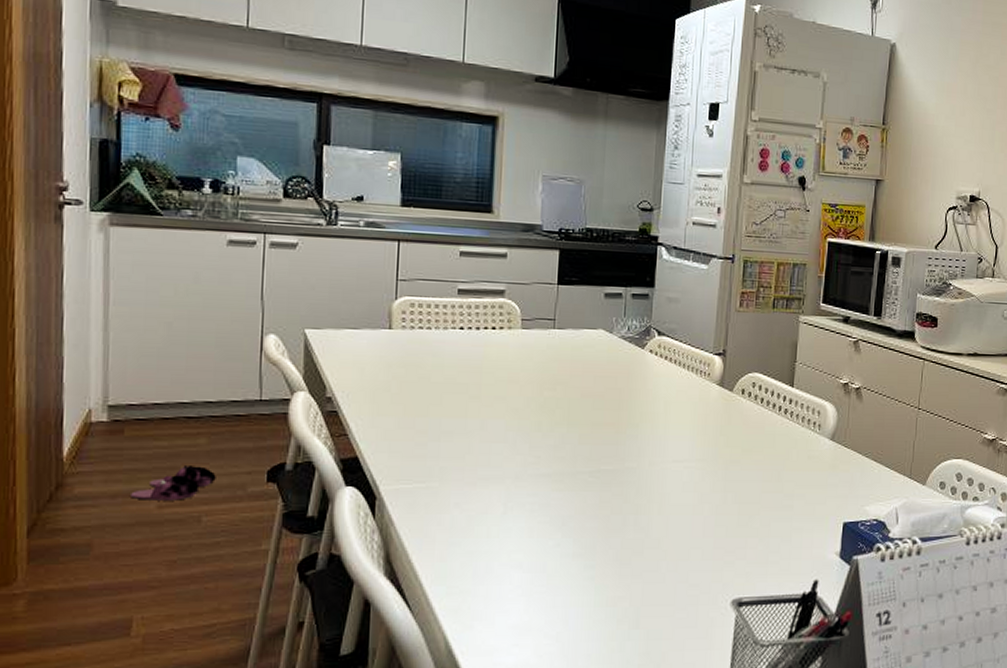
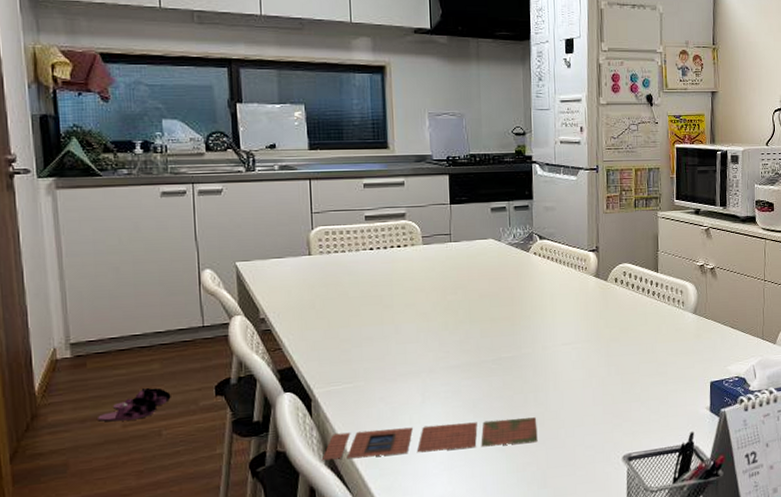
papers: none [381,540,635,573] -> present [321,417,538,461]

